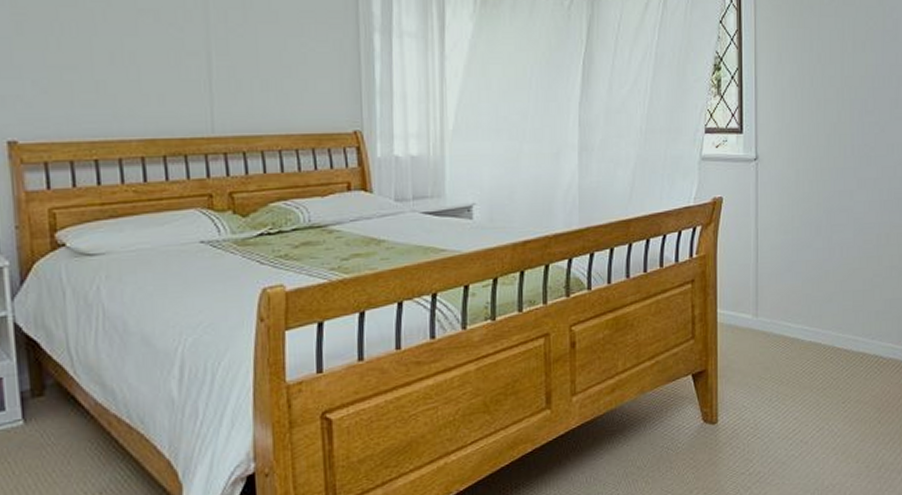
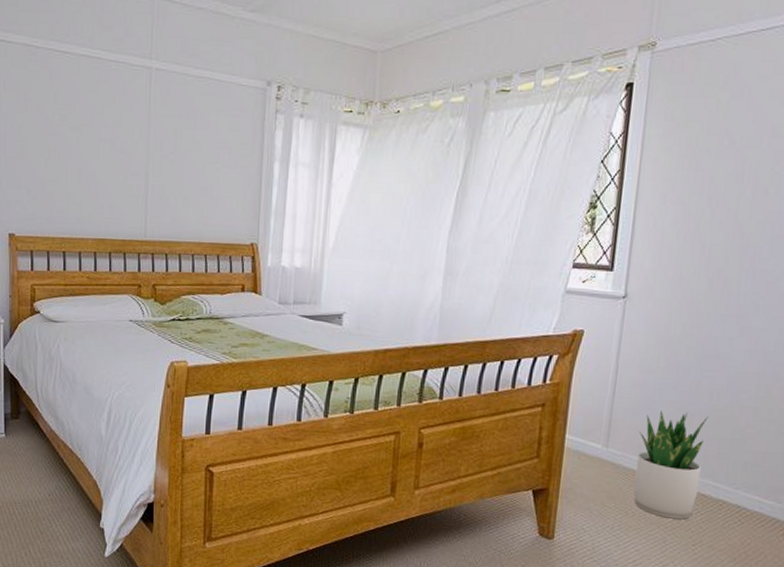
planter: none [784,270,841,380] -> present [634,411,708,520]

